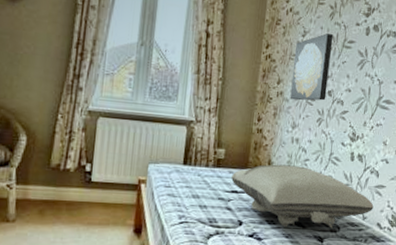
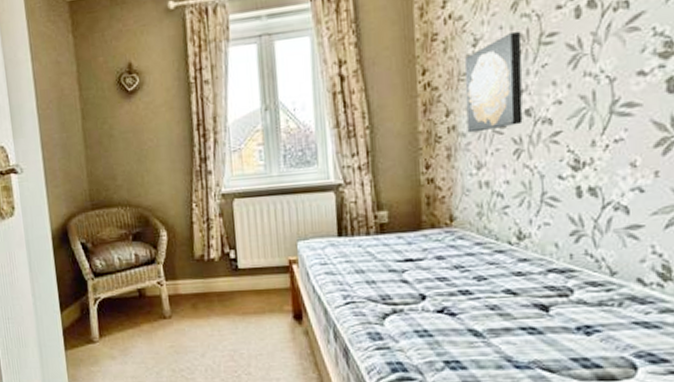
pillow: present [231,164,374,228] -> none [402,216,627,297]

